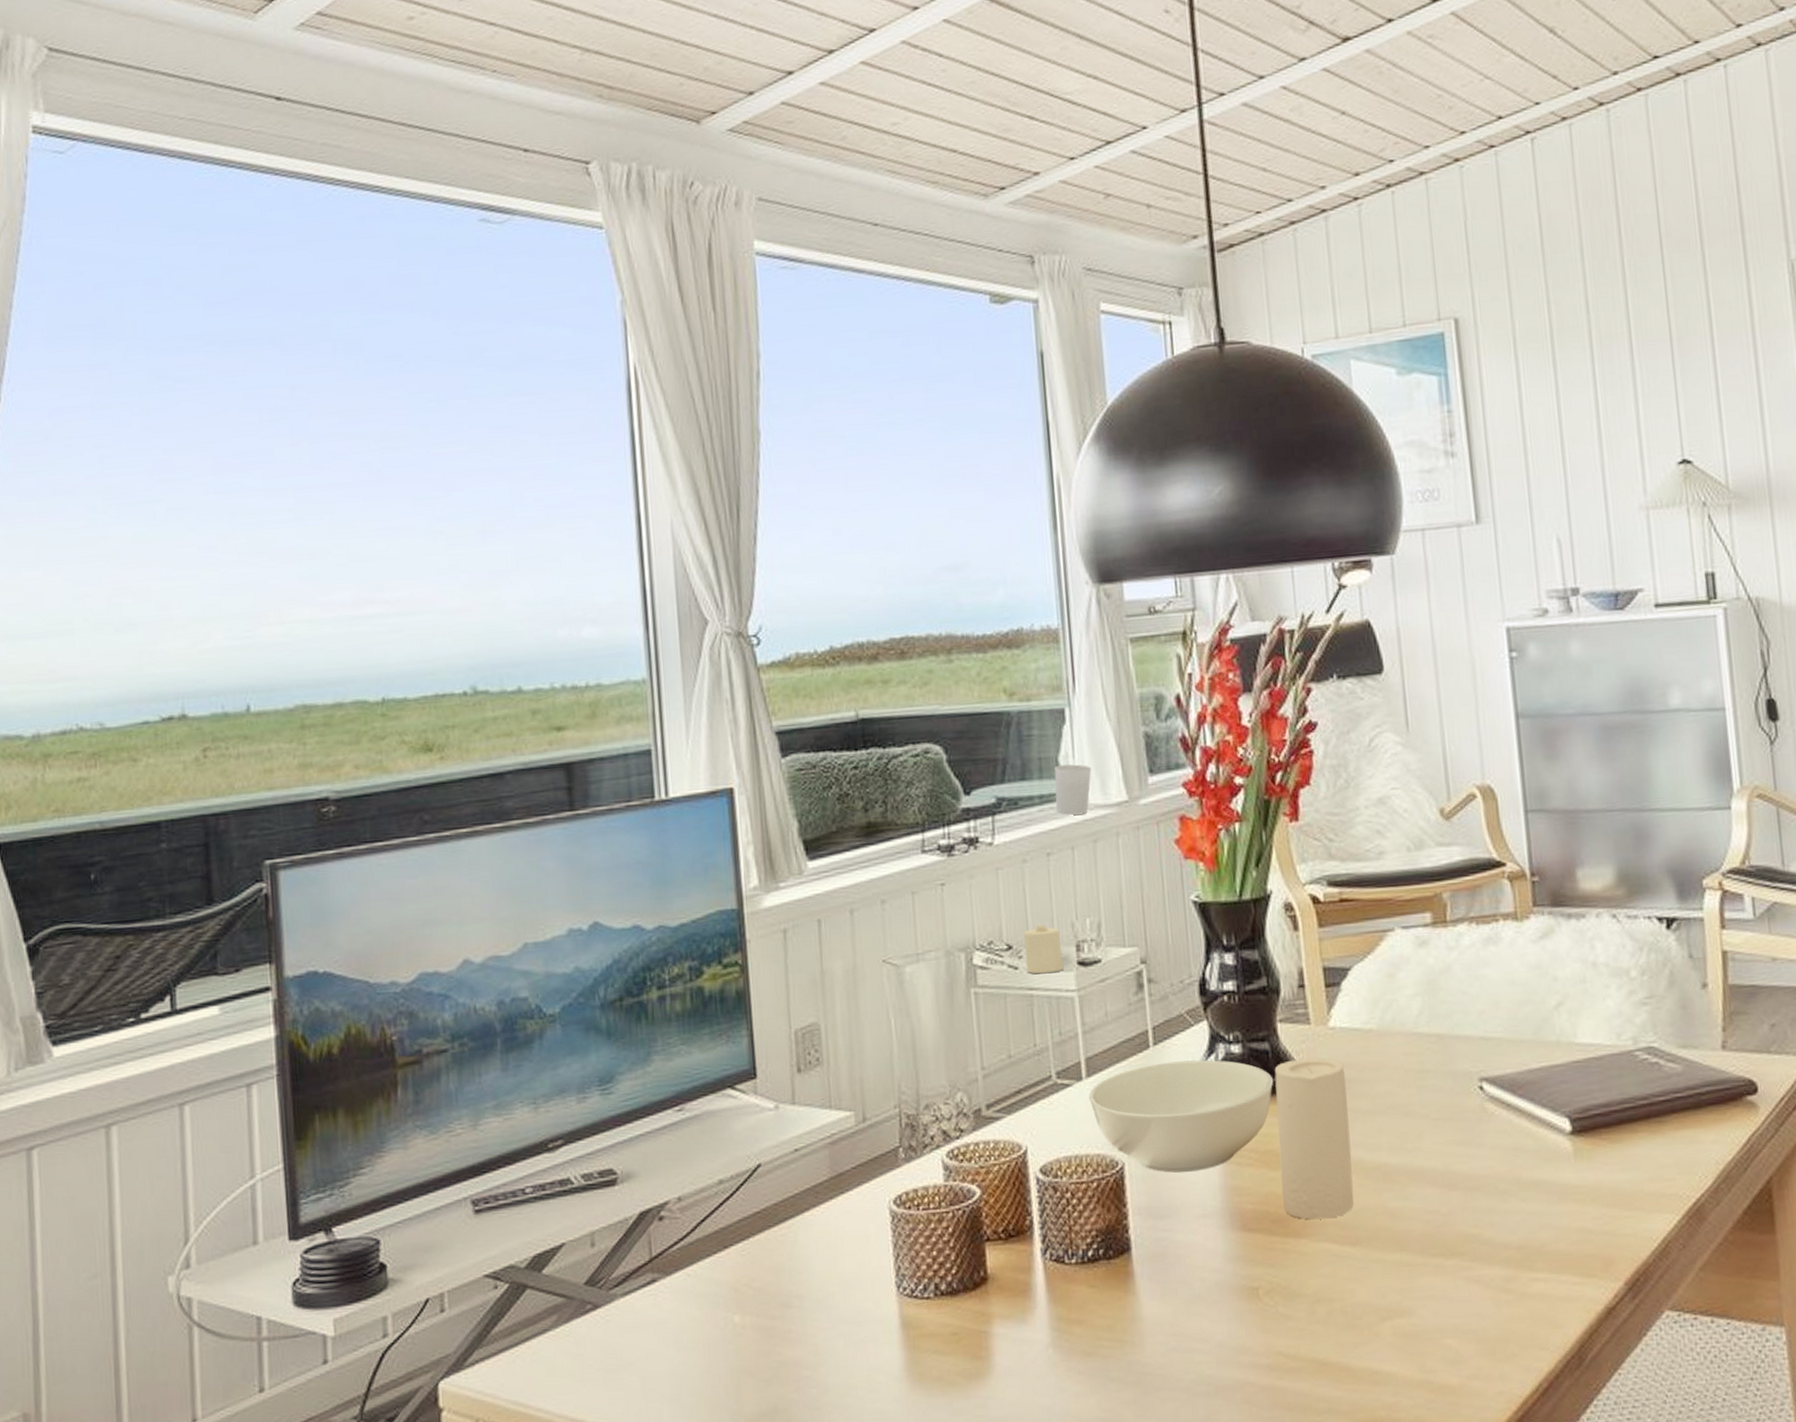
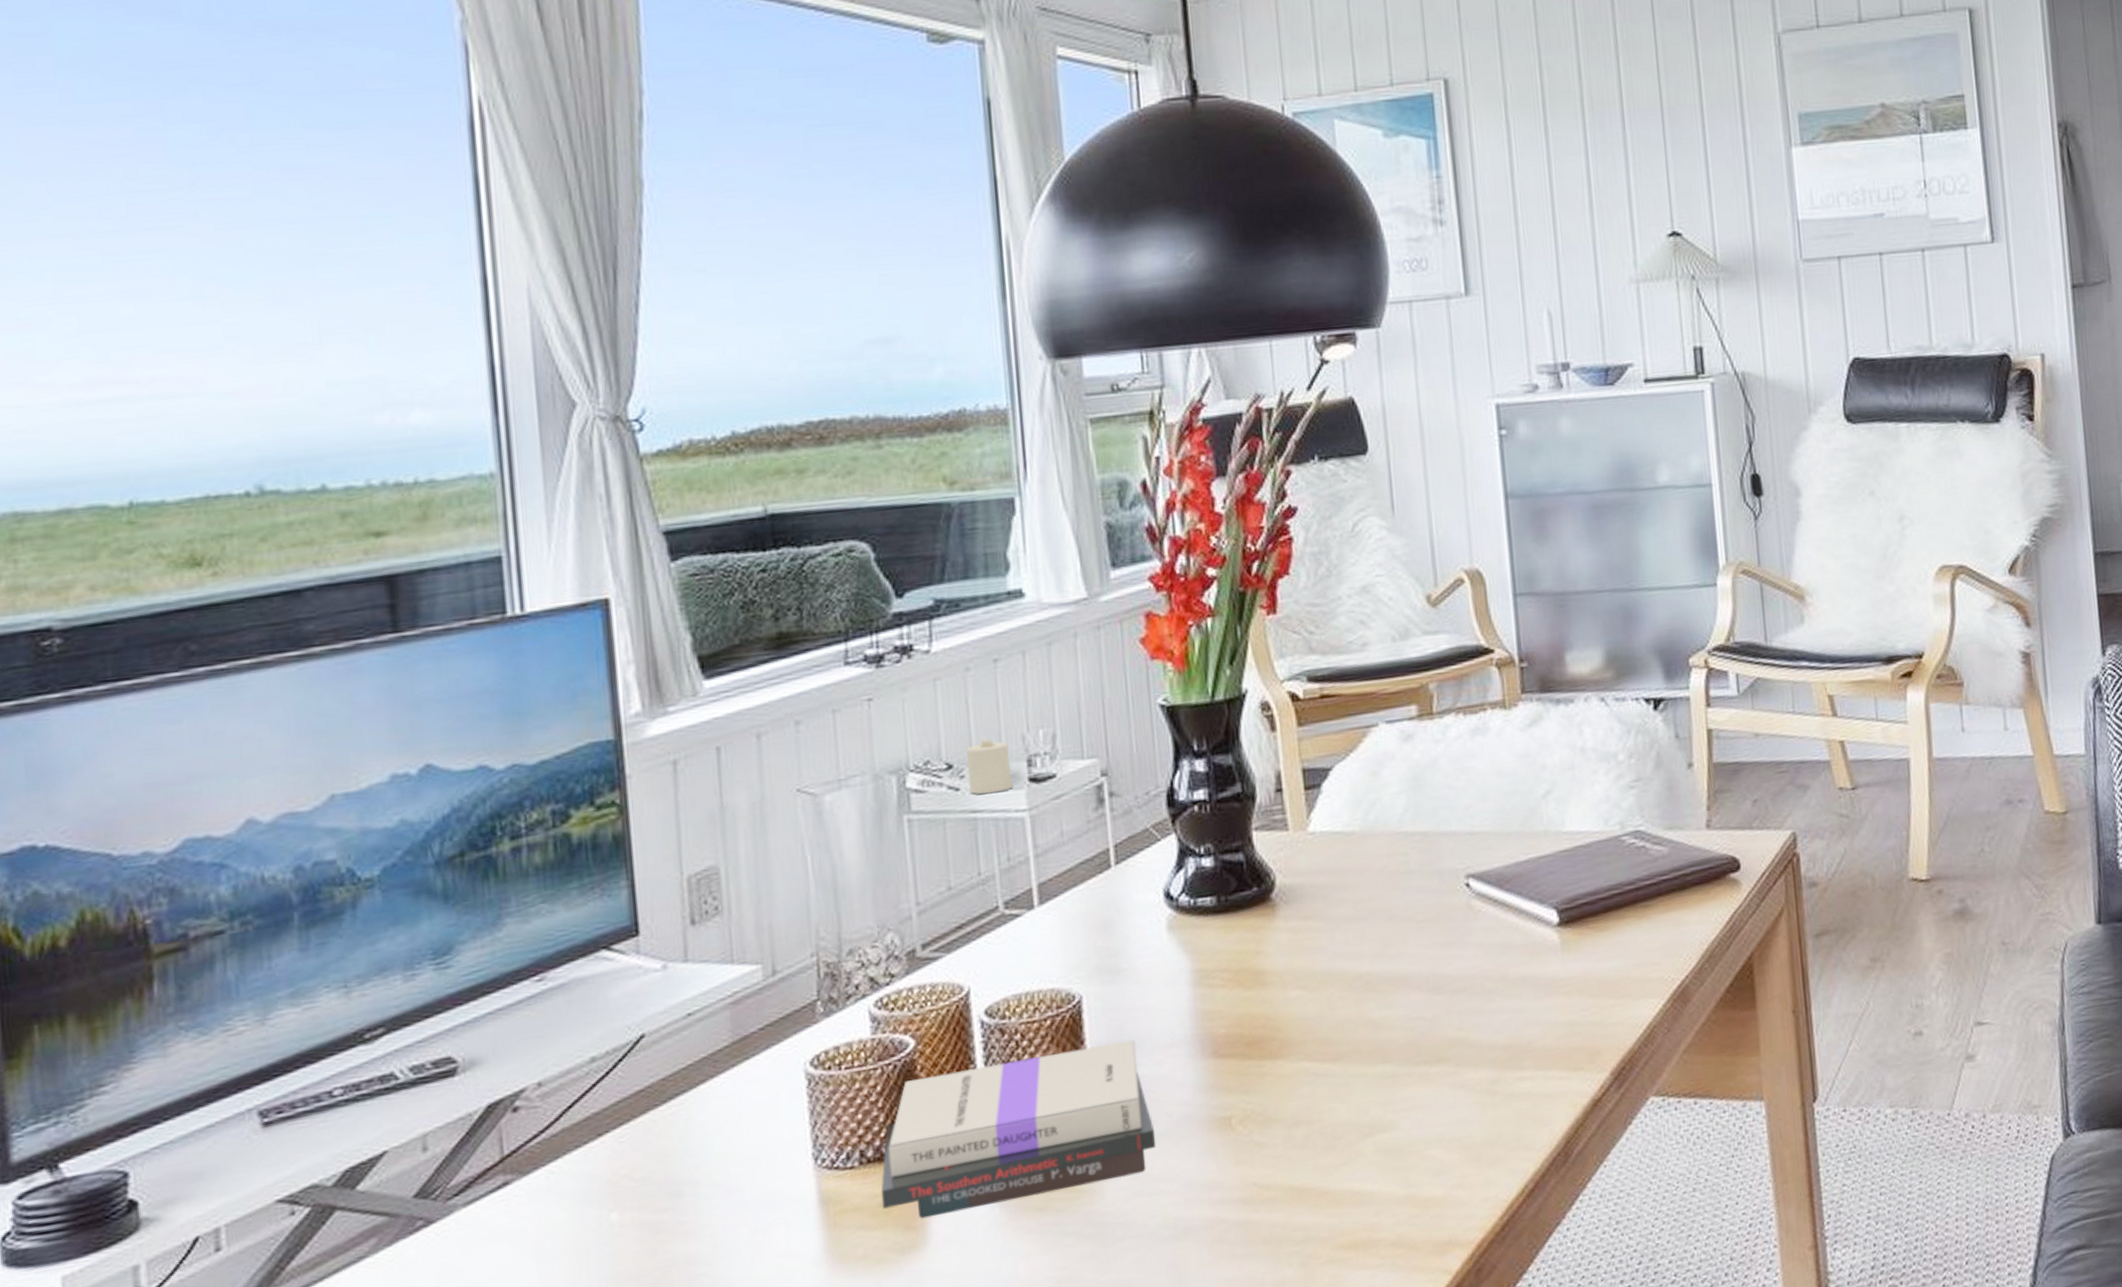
books: none [952,1207,1190,1351] -> present [880,1039,1155,1219]
candle holder: present [1054,764,1092,816] -> none [1002,559,1046,617]
bowl: present [1089,1059,1274,1173] -> none [1042,875,1249,1003]
candle: present [1274,1057,1354,1220] -> none [1249,865,1334,1039]

